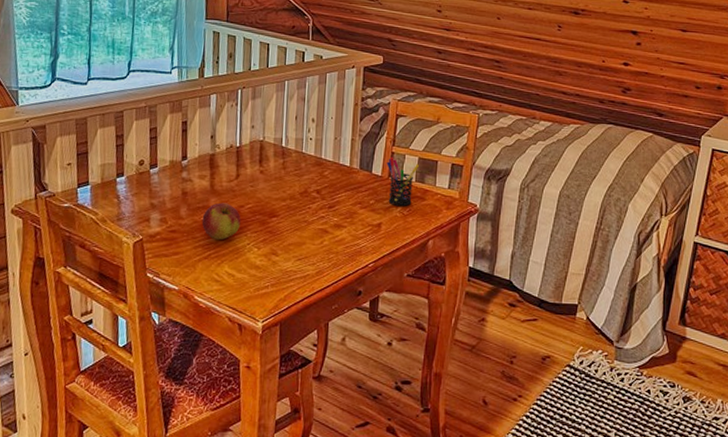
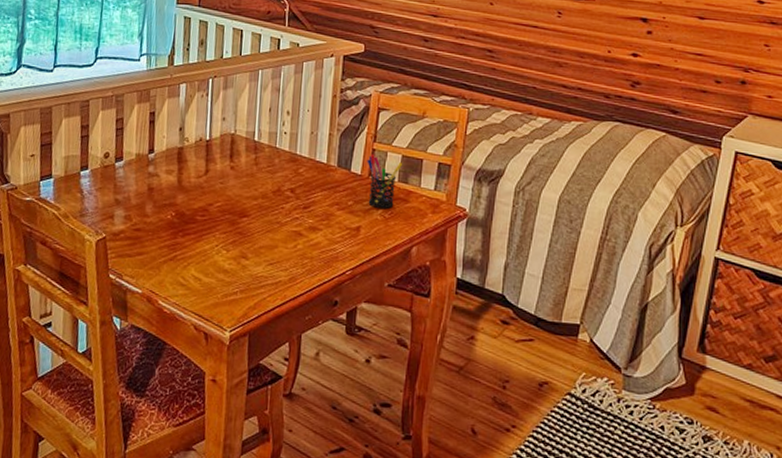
apple: present [202,202,241,240] -> none [168,200,210,240]

